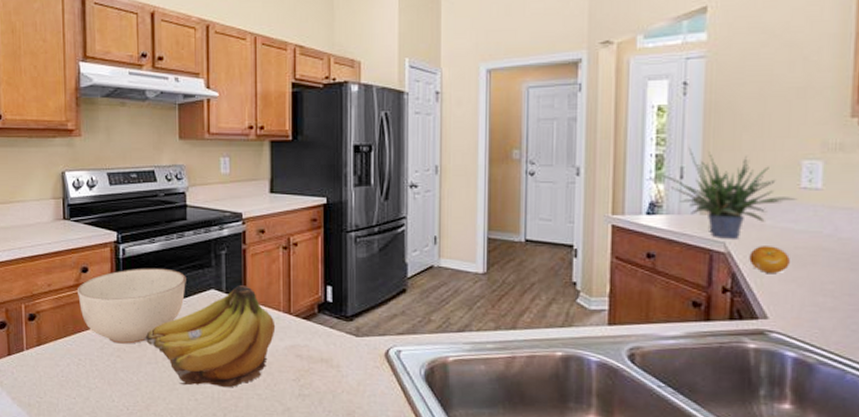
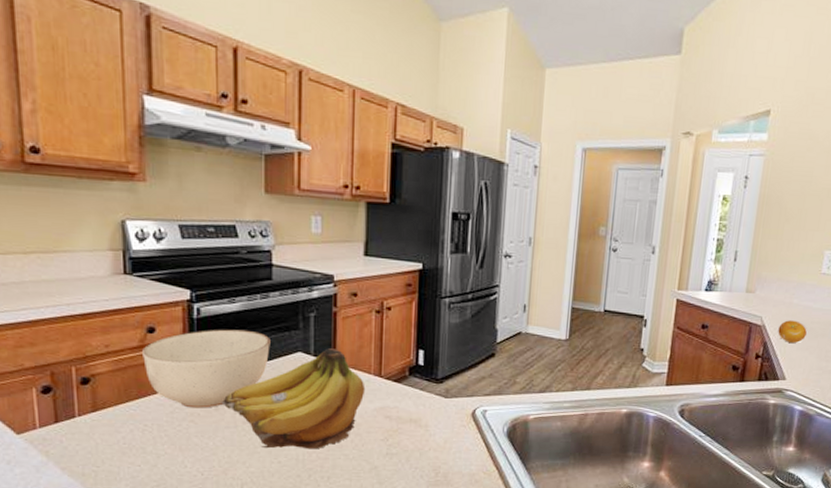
potted plant: present [660,147,798,241] -> none [719,234,818,315]

